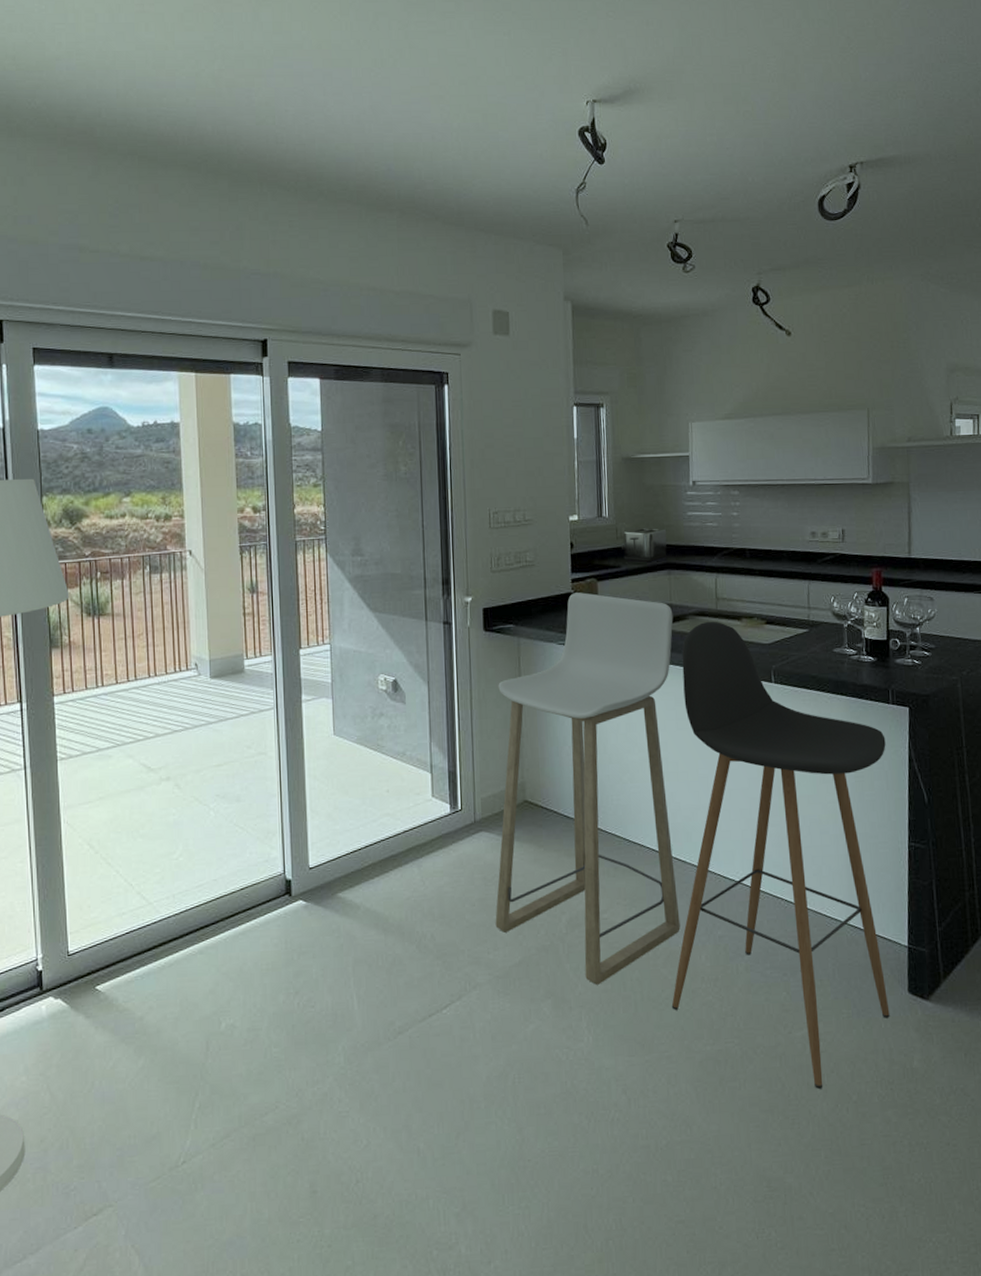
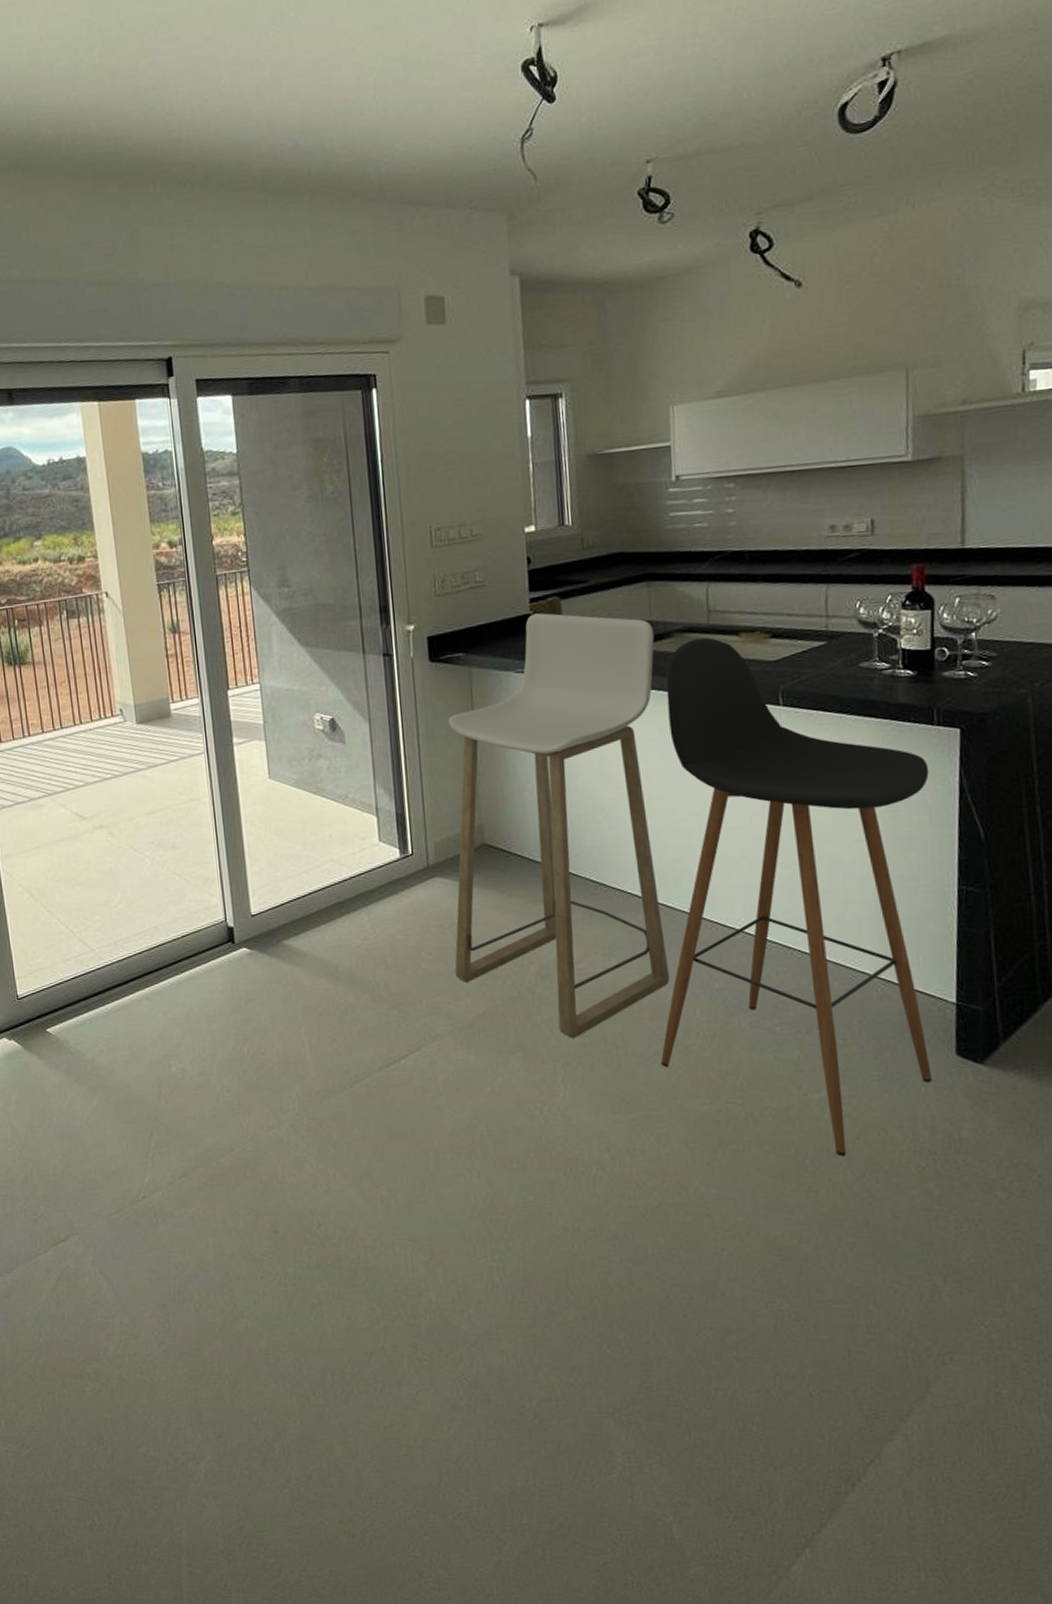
toaster: present [622,527,667,563] -> none [589,533,645,575]

